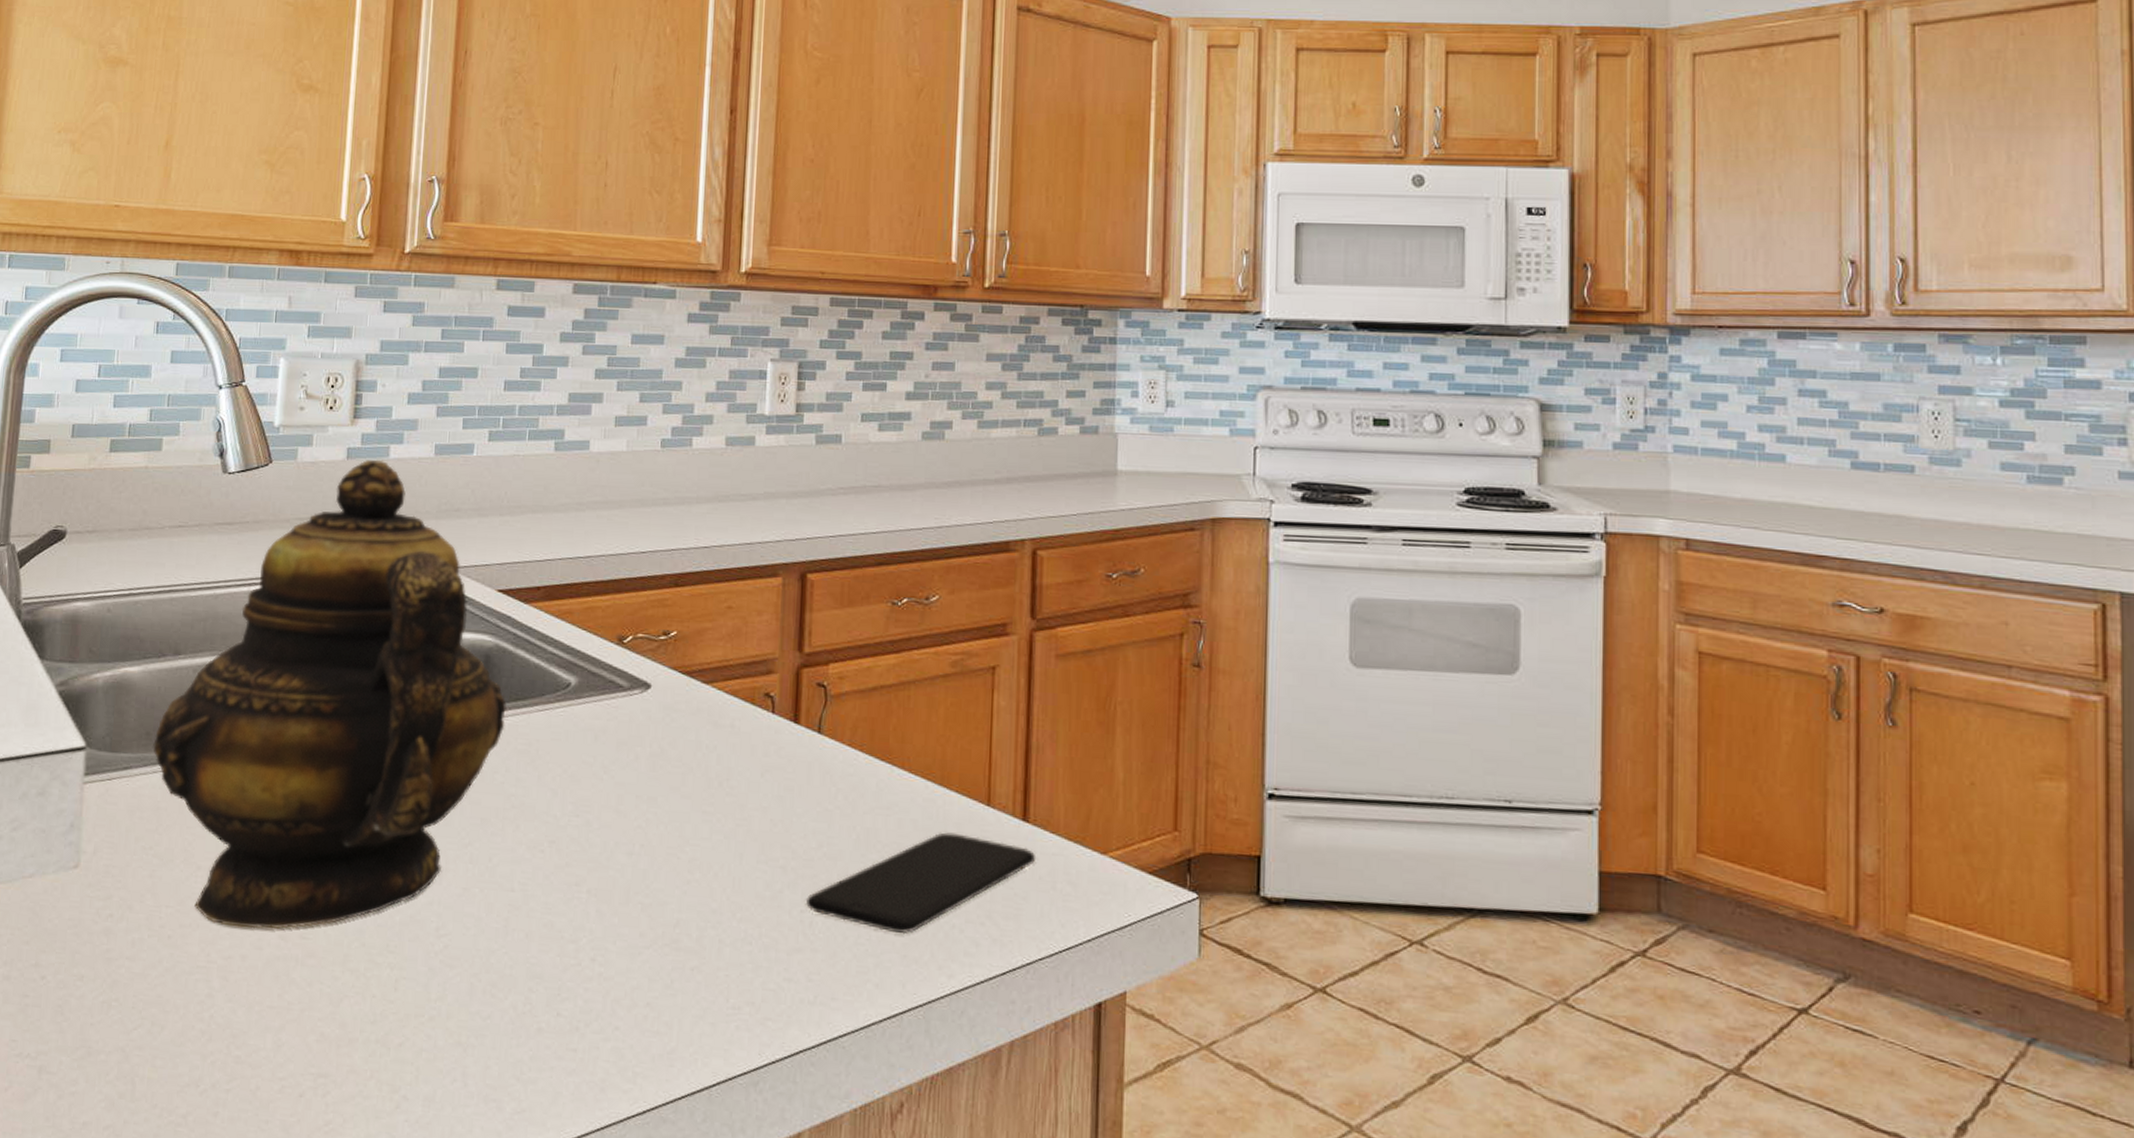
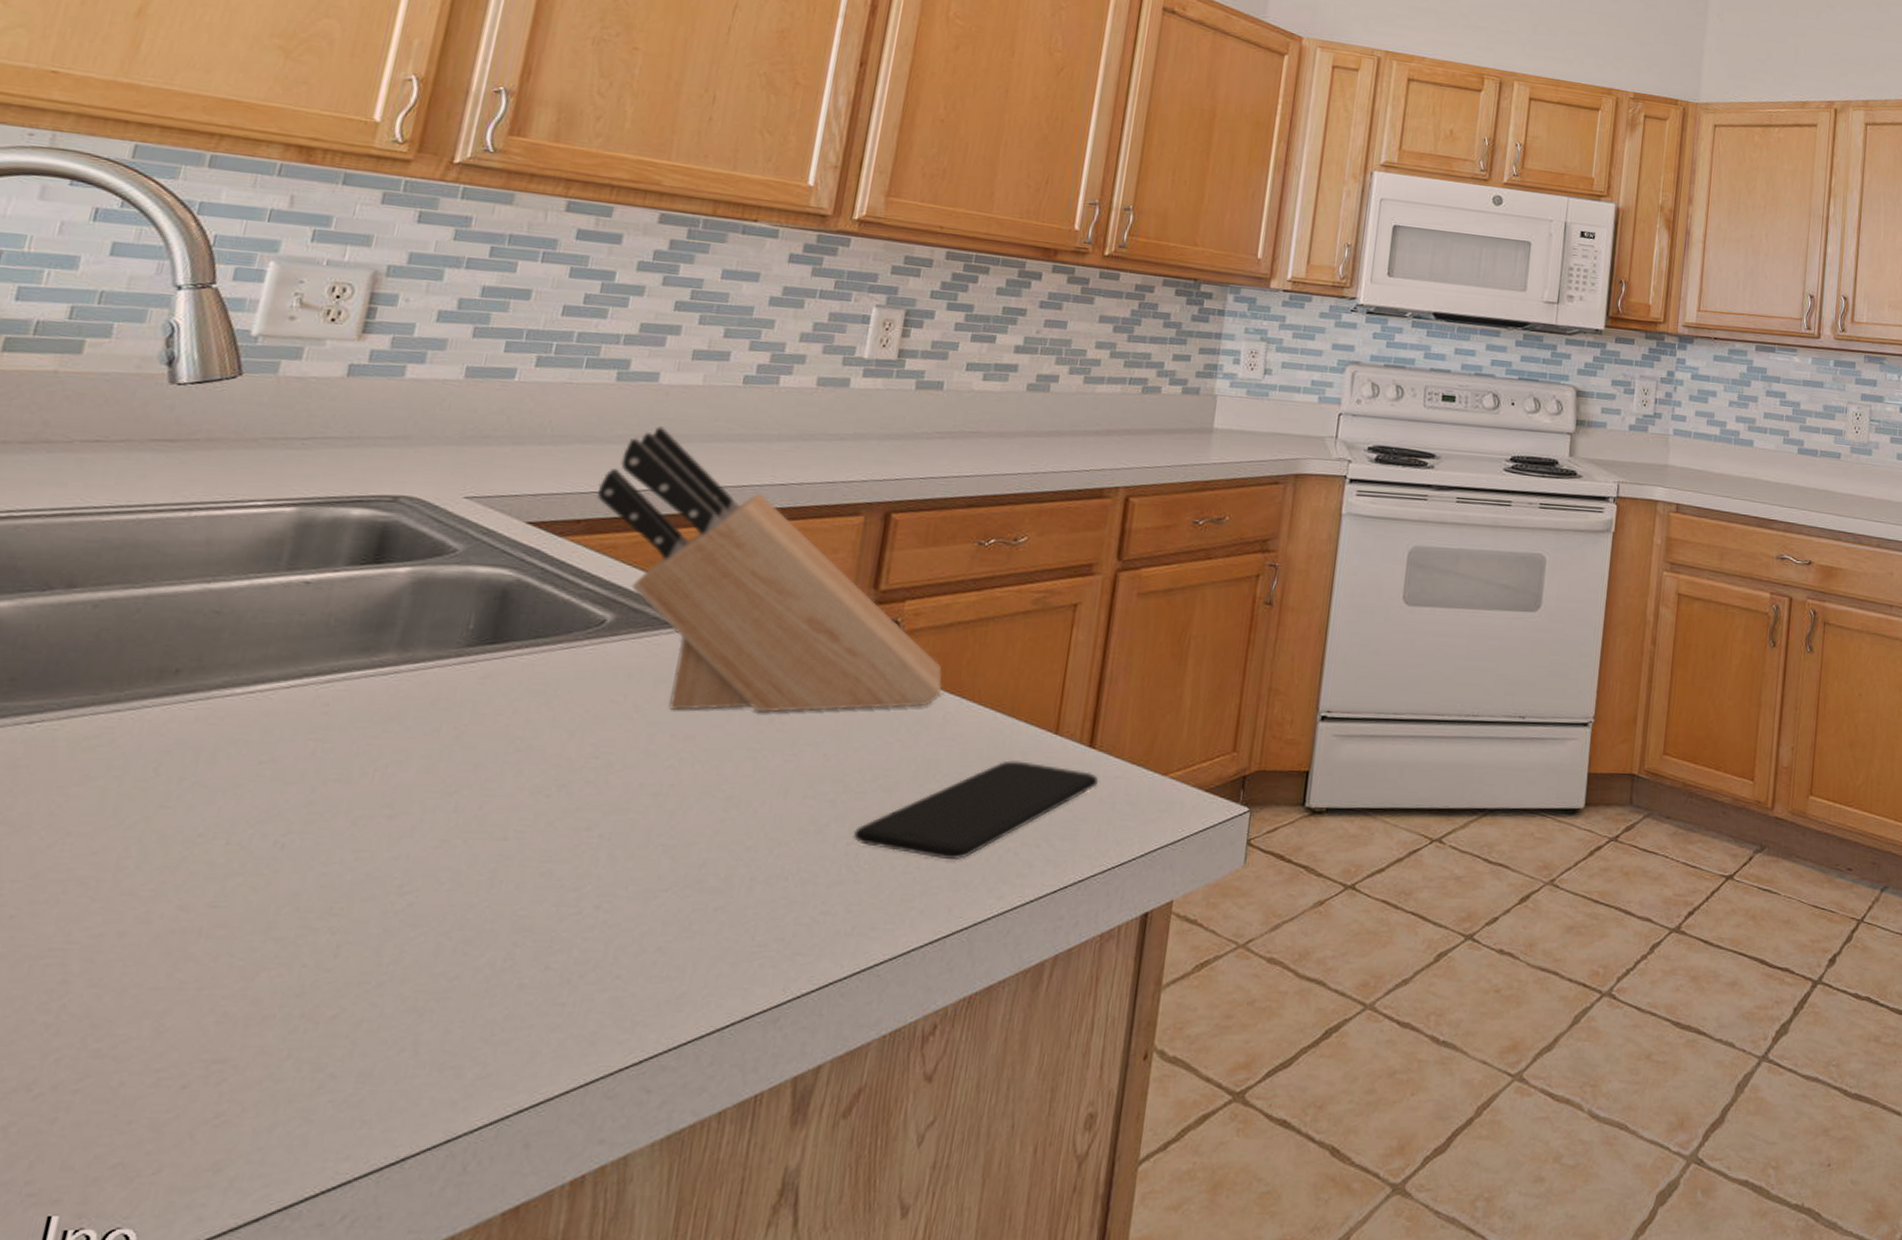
teapot: present [153,459,507,929] -> none [17,378,523,900]
knife block: none [550,493,873,776] -> present [597,426,943,713]

